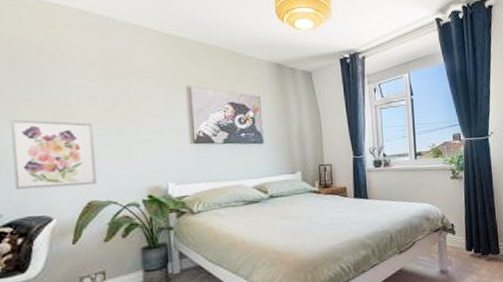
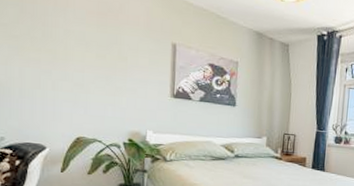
wall art: present [10,119,97,190] -> none [16,53,87,123]

